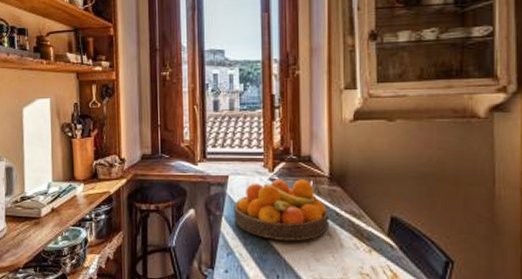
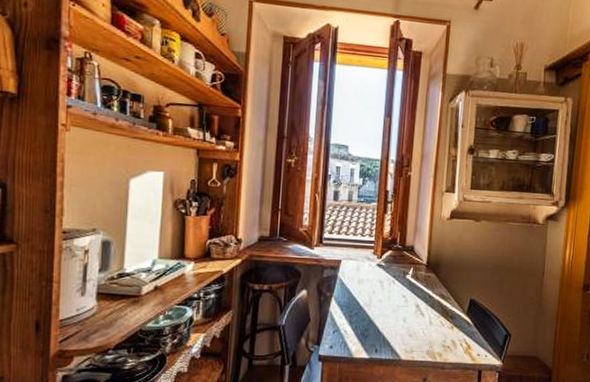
fruit bowl: present [233,179,330,242] -> none [342,265,424,320]

